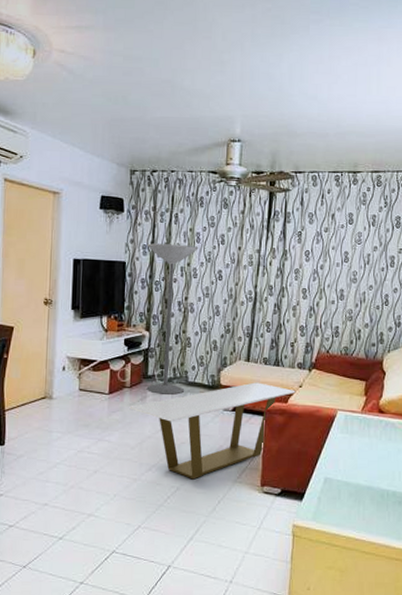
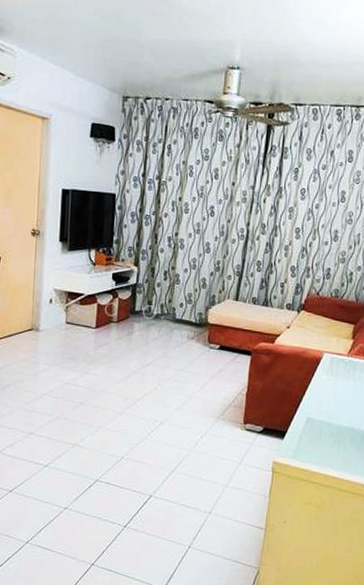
coffee table: present [129,382,296,480] -> none [116,321,283,415]
floor lamp: present [146,243,199,395] -> none [133,175,191,331]

